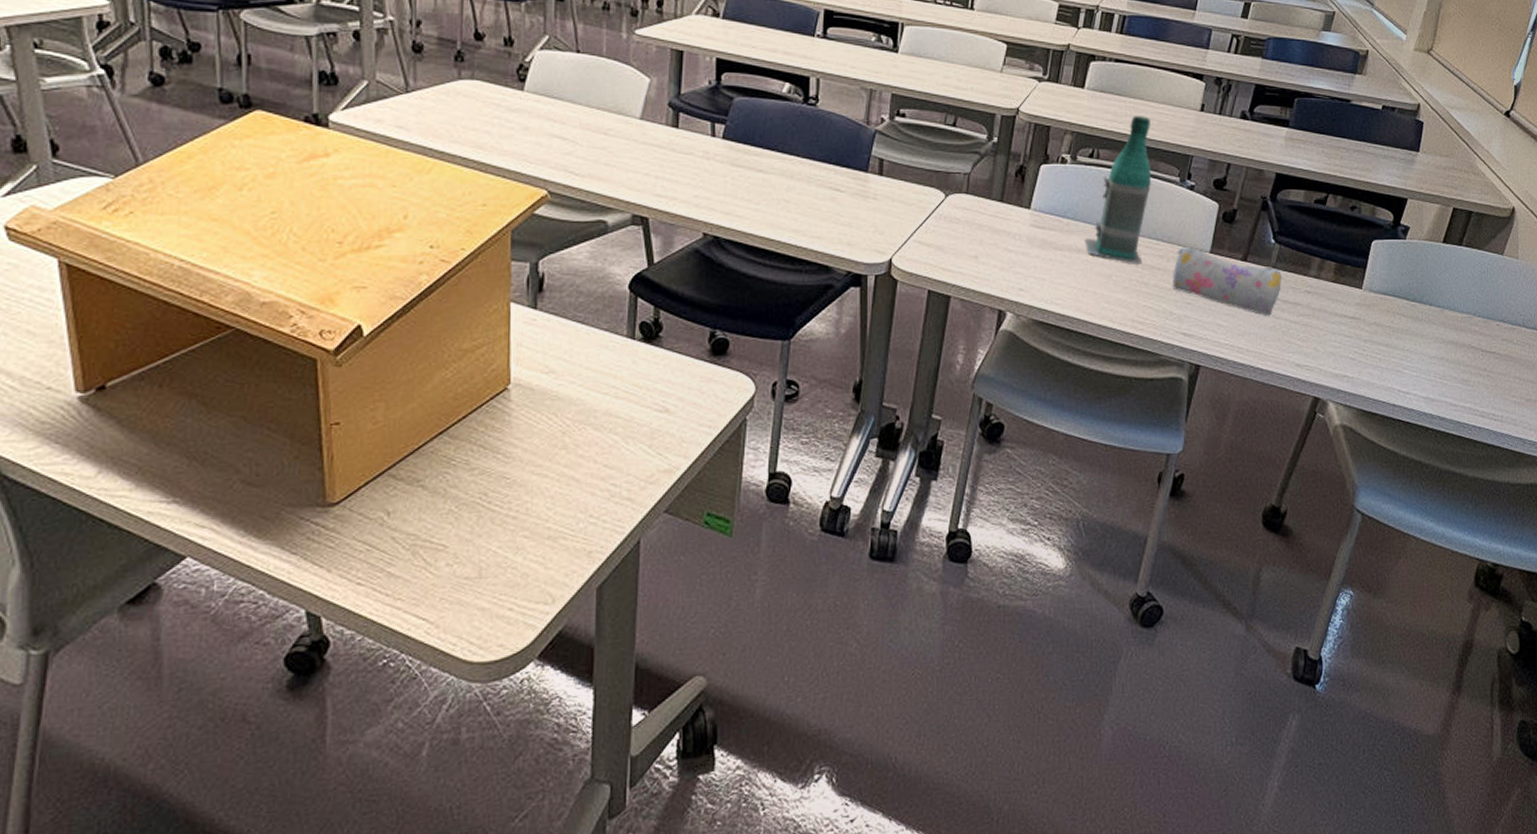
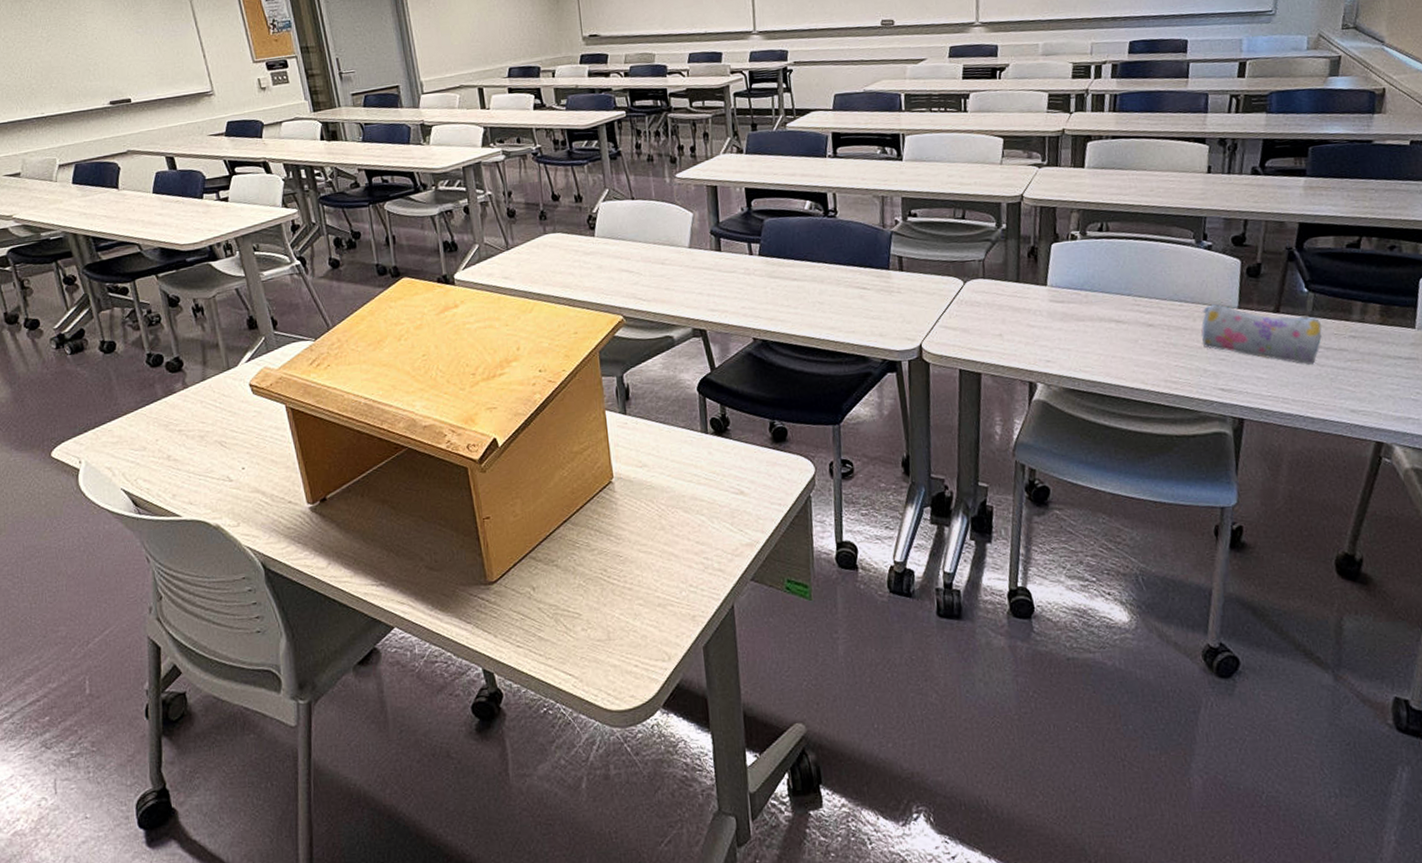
bottle: present [1085,116,1151,264] -> none [1105,185,1168,327]

